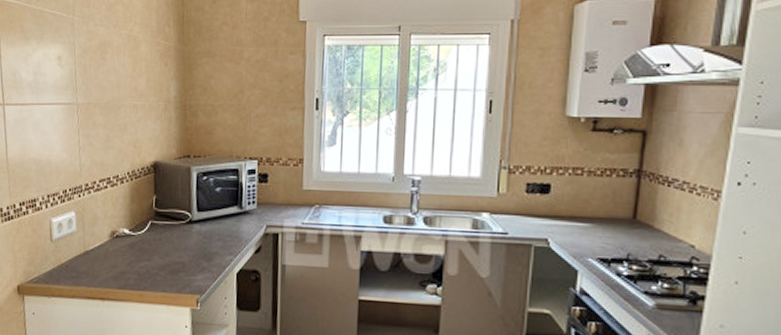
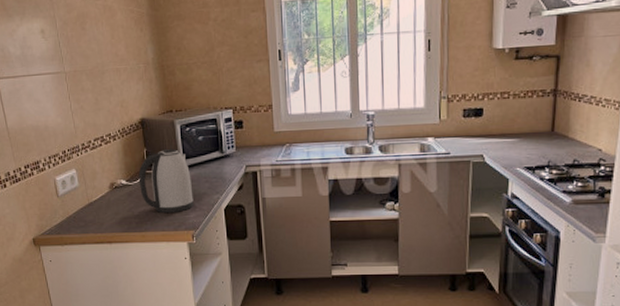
kettle: none [143,197,203,272] -> present [138,148,194,213]

